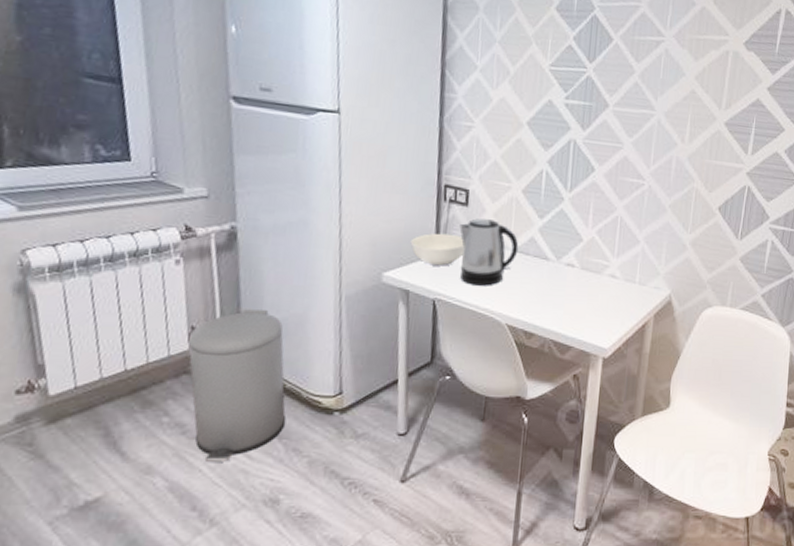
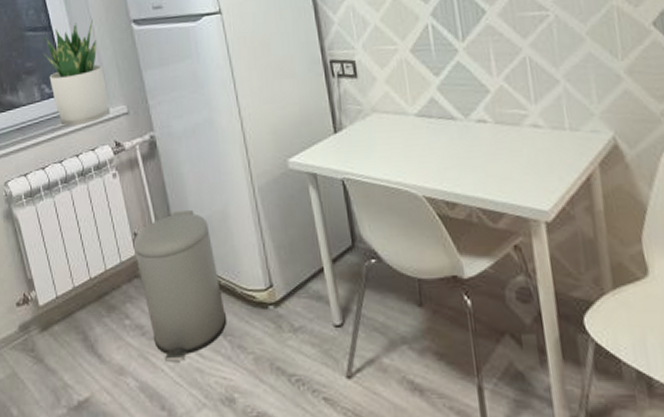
planter: none [104,82,186,200] -> present [42,19,109,127]
bowl: present [410,233,464,266] -> none [308,109,362,145]
kettle: present [459,218,519,286] -> none [353,86,420,159]

